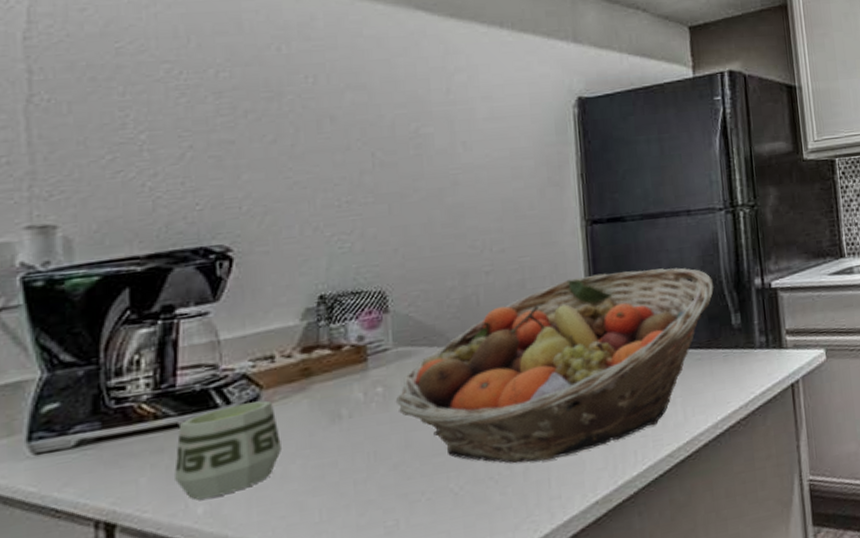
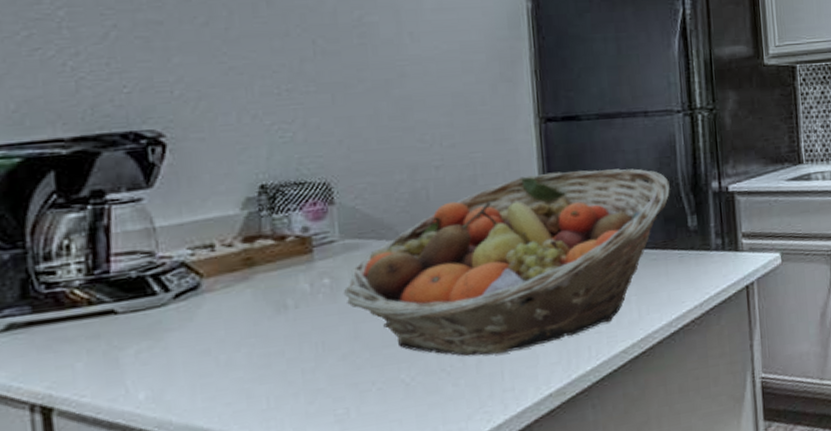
cup: present [174,400,282,500] -> none [112,289,225,386]

